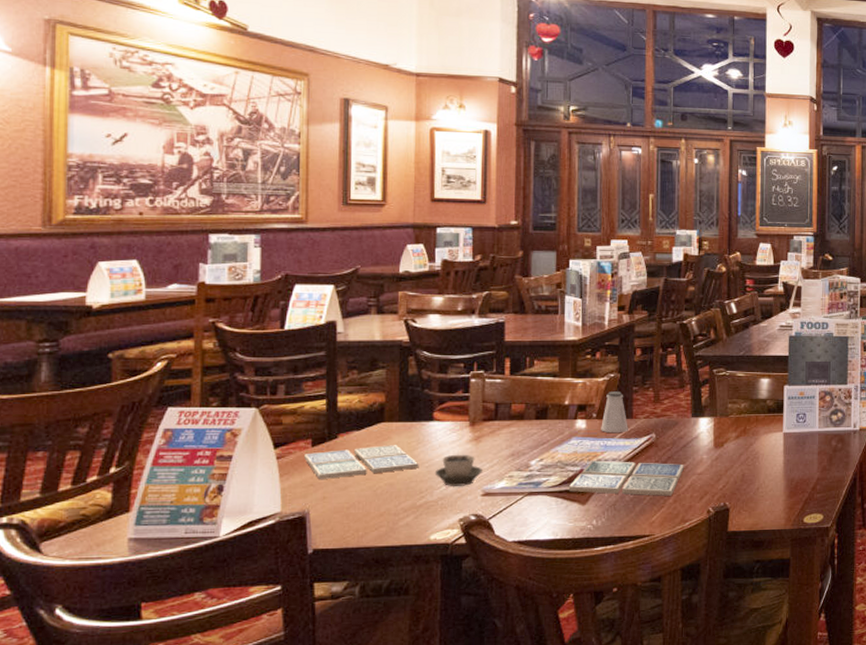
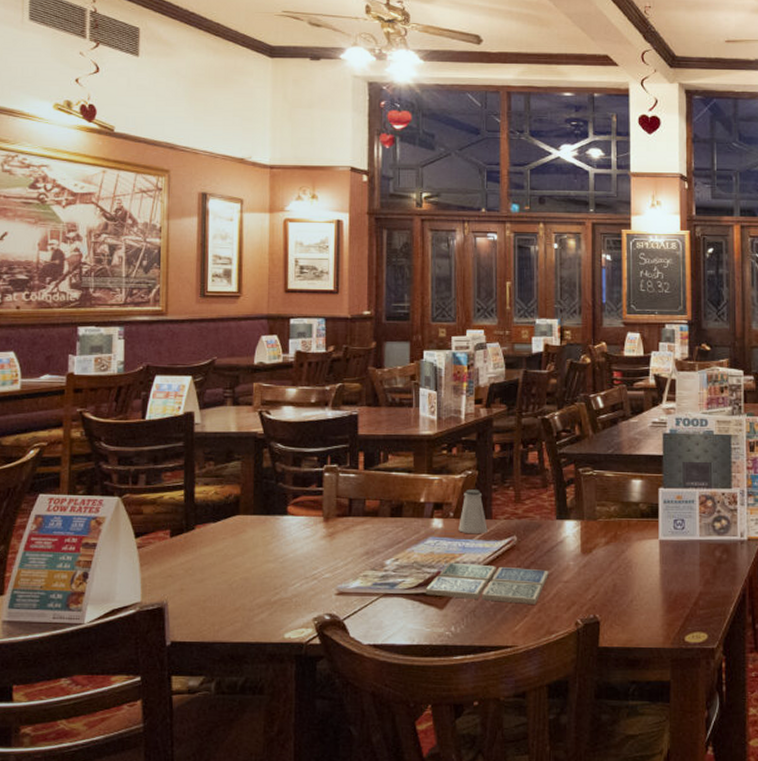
drink coaster: present [304,445,419,479] -> none [163,538,274,571]
cup: present [434,454,482,486] -> none [288,550,336,584]

